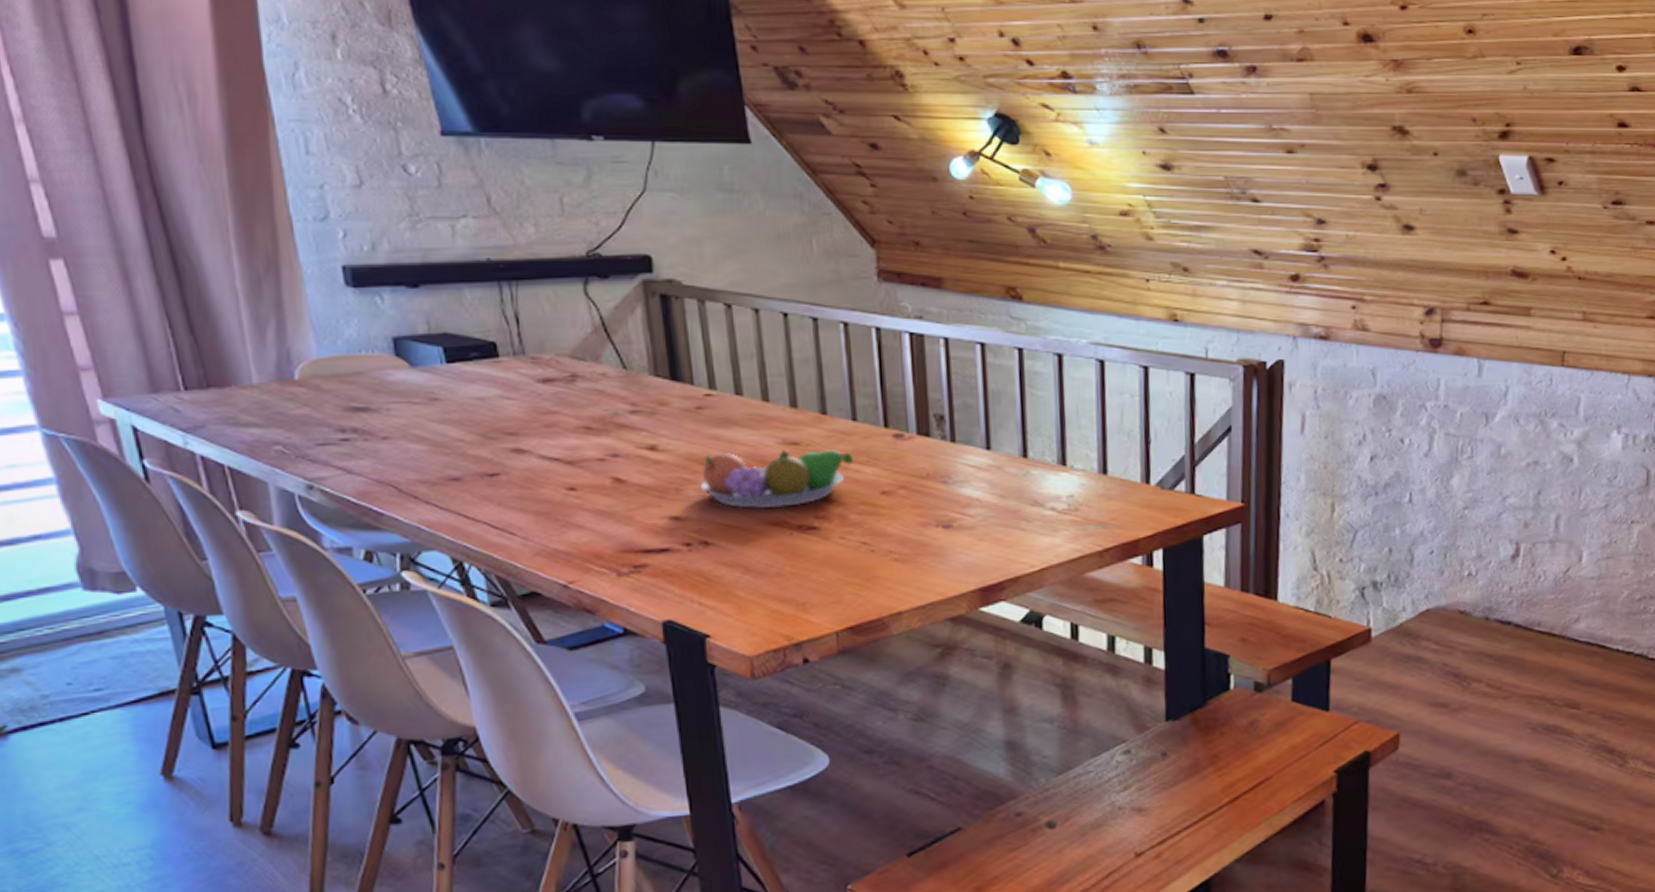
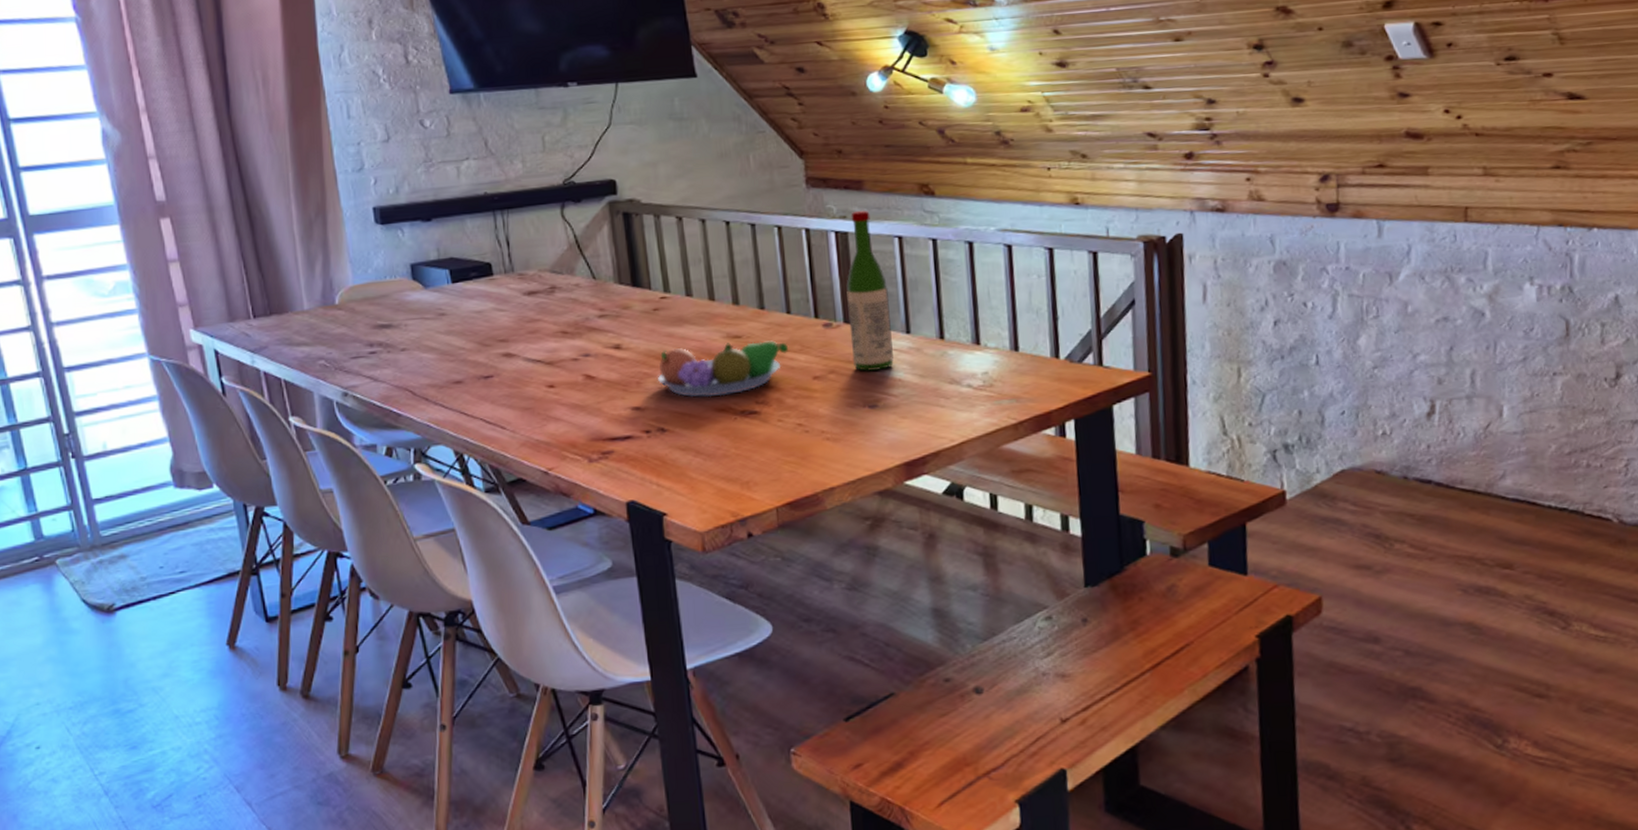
wine bottle: none [920,311,971,489] -> present [846,210,894,372]

